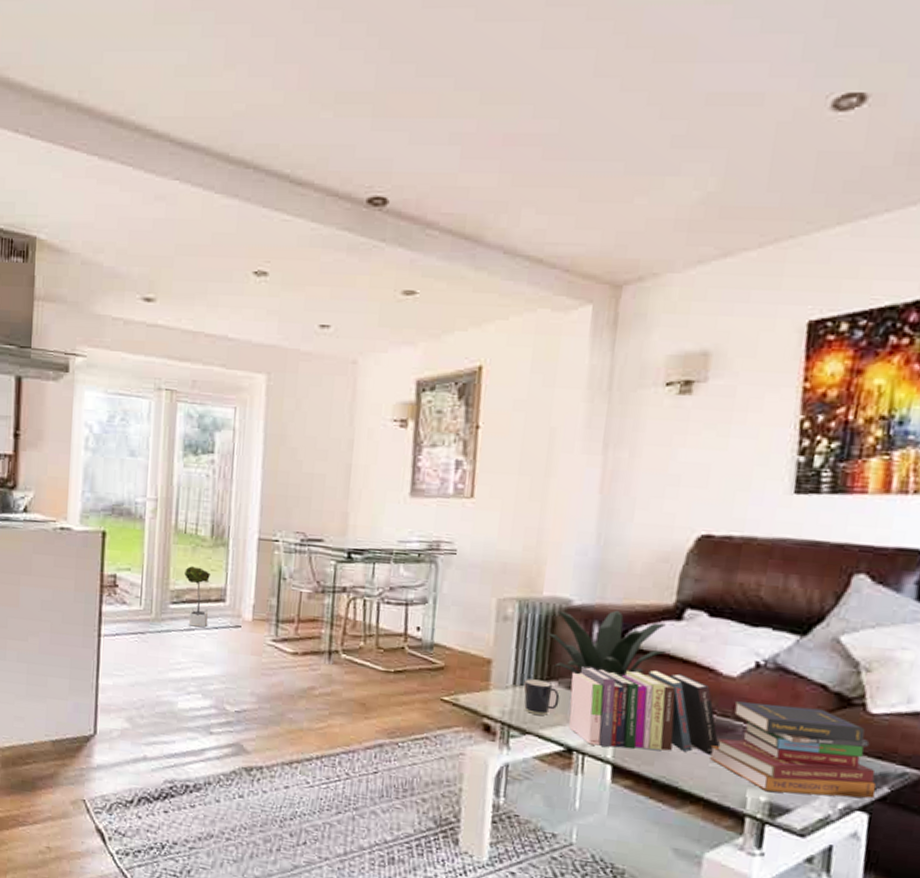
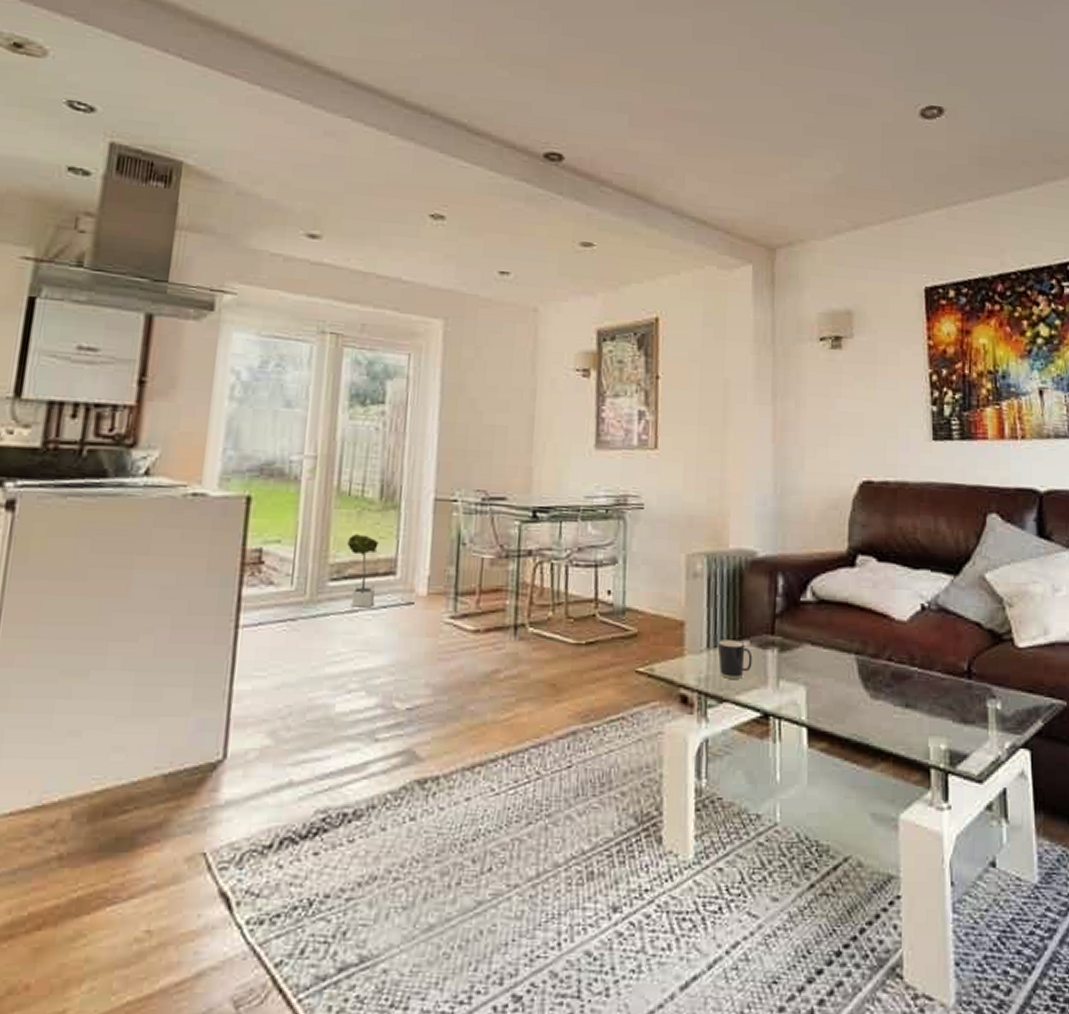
plant: present [546,609,667,677] -> none [735,559,845,631]
books: present [569,666,719,754] -> none [761,620,900,707]
books: present [710,701,876,799] -> none [892,645,1033,739]

